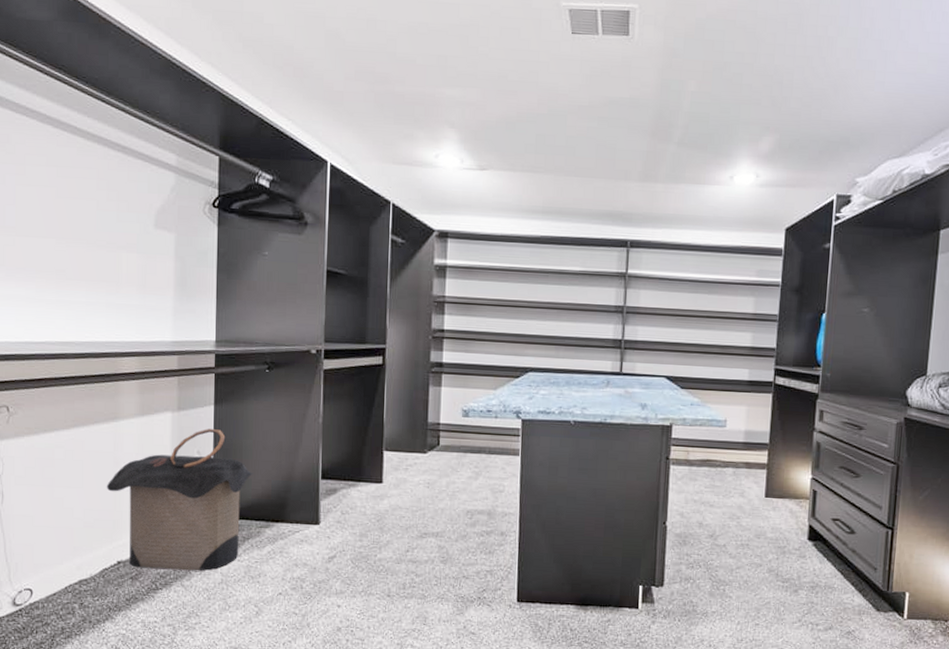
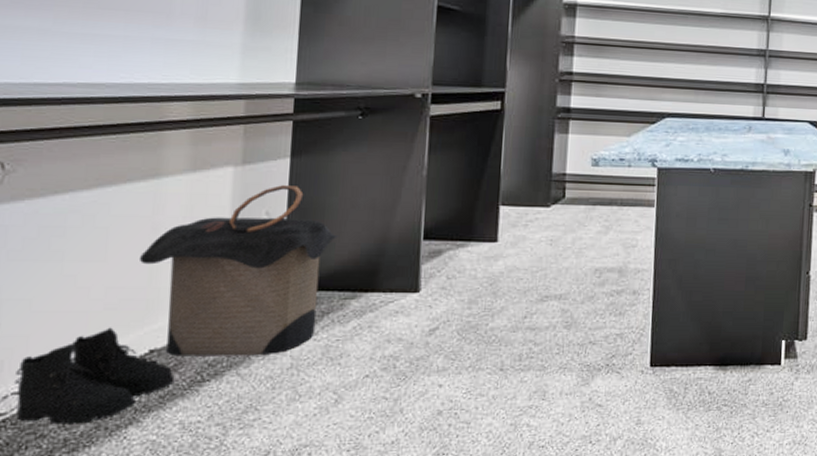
boots: none [25,541,136,617] -> present [13,327,175,425]

